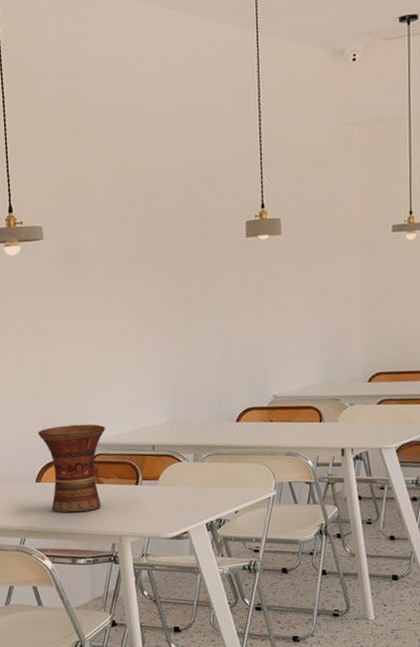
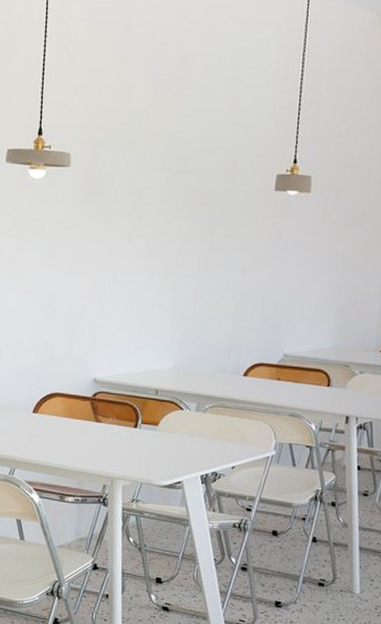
vase: present [38,424,105,513] -> none [41,358,110,450]

